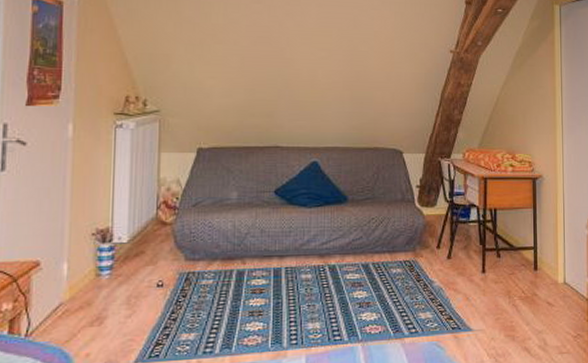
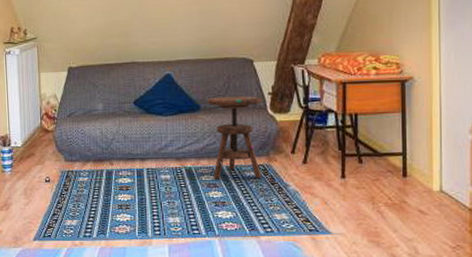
side table: none [355,187,411,277] -> present [207,95,263,179]

